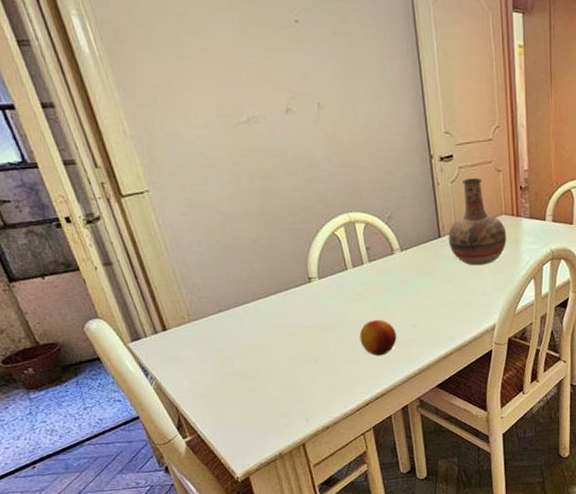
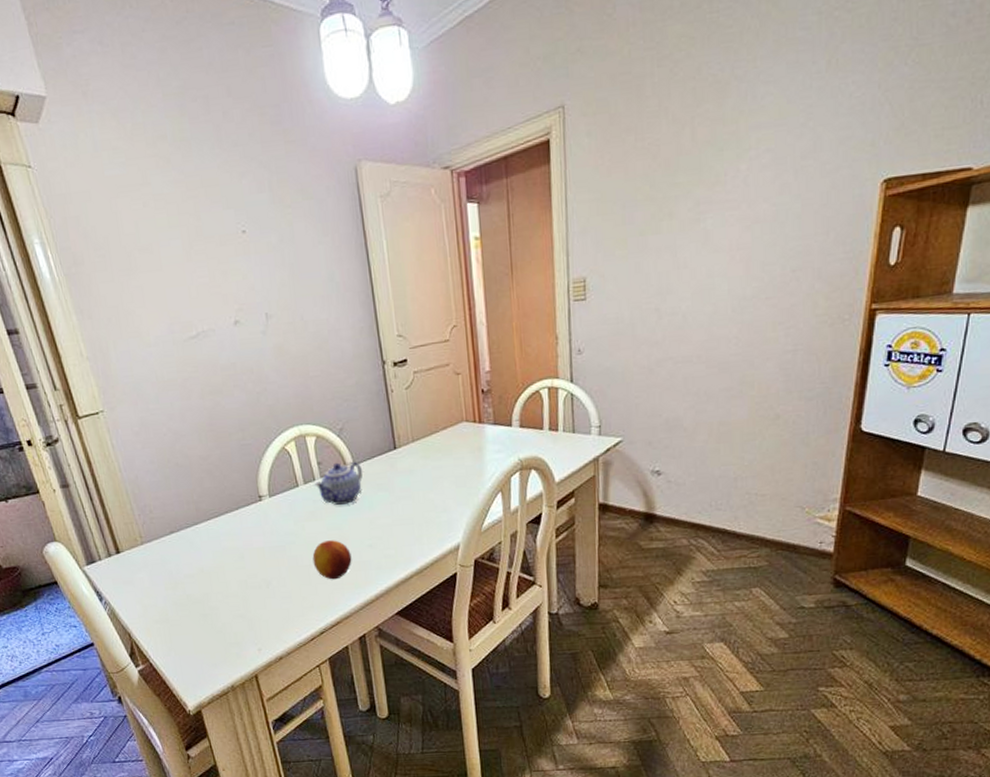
teapot: none [362,247,409,288] -> present [314,461,363,505]
vase: present [448,178,507,266] -> none [404,383,469,479]

